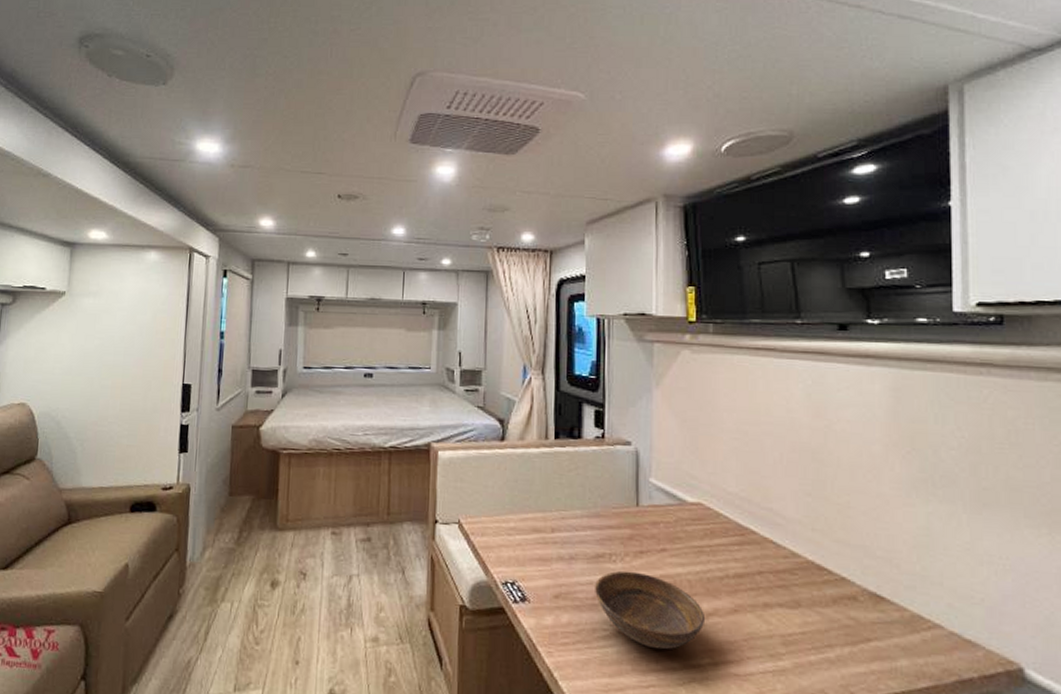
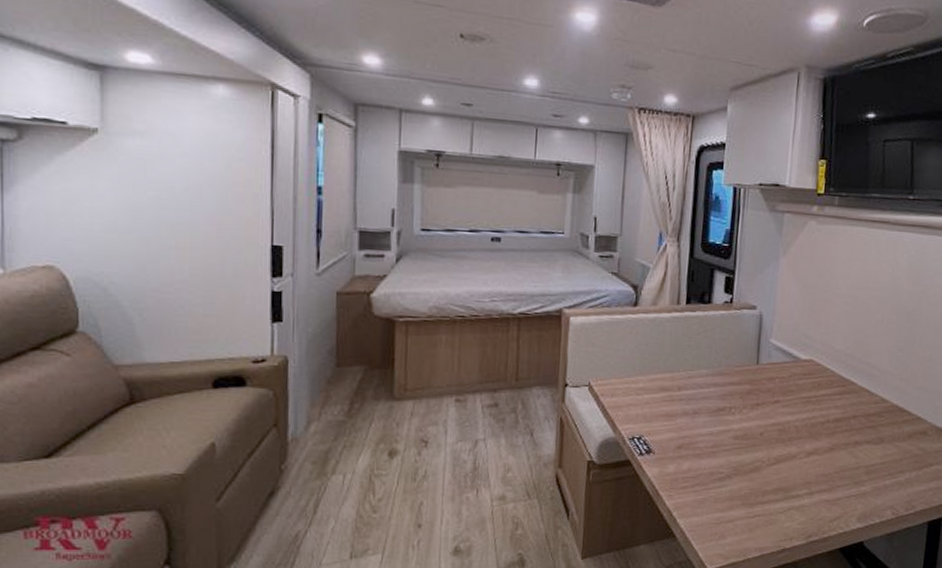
bowl: present [595,570,706,650] -> none [714,421,807,486]

